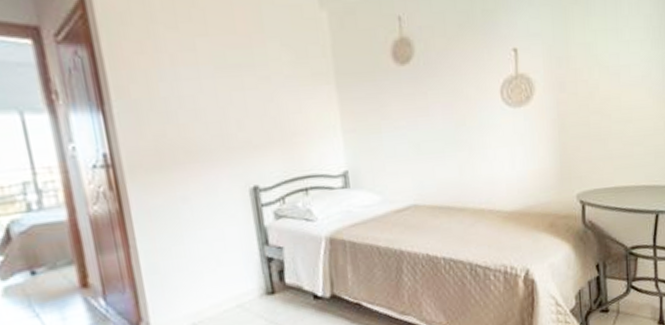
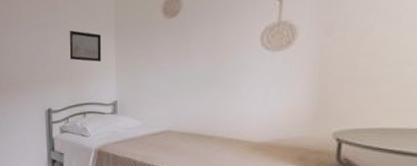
wall art: none [272,76,323,120] -> present [69,30,102,62]

